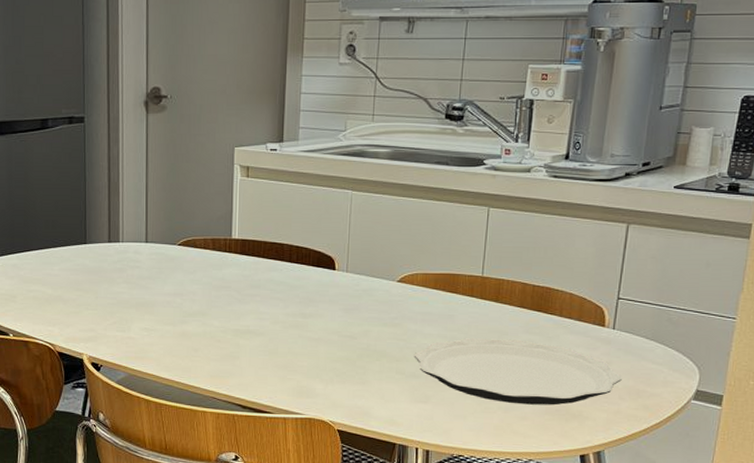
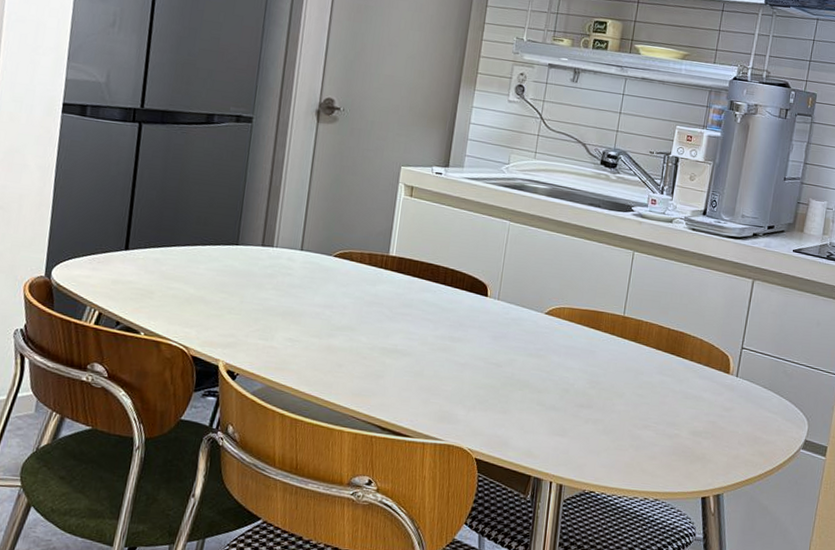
plate: present [414,337,622,406] -> none [555,374,742,447]

